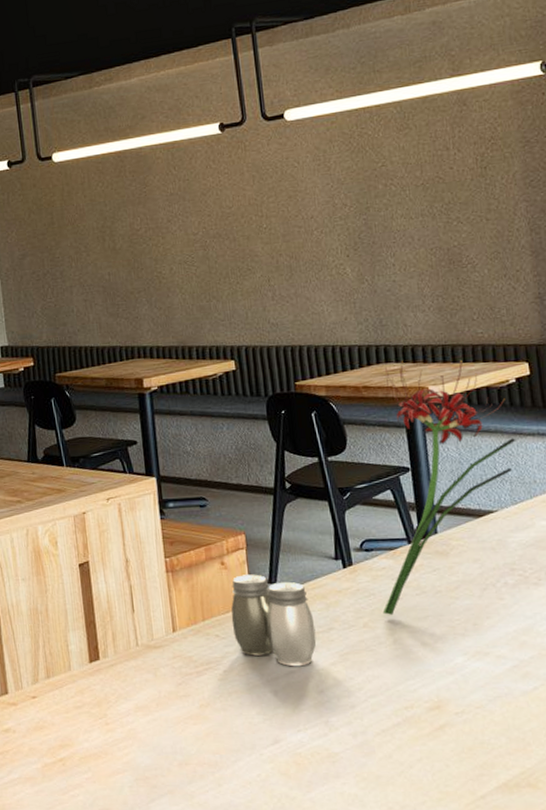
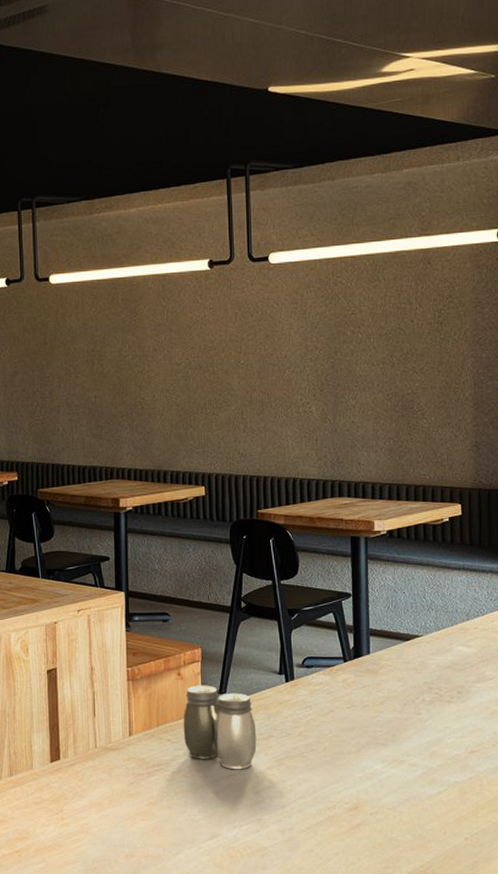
flower: present [382,360,516,616] -> none [316,495,444,726]

